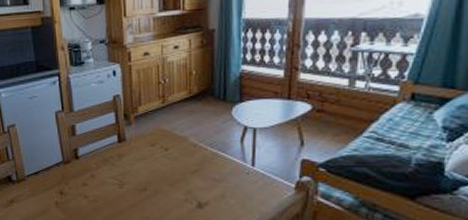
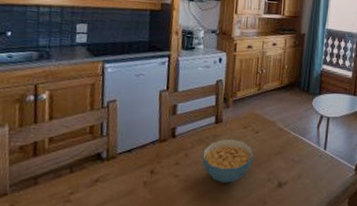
cereal bowl: none [109,157,167,203] -> present [202,138,255,183]

